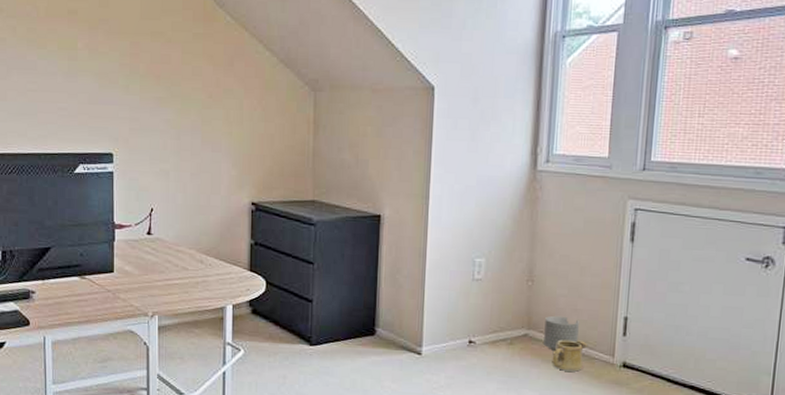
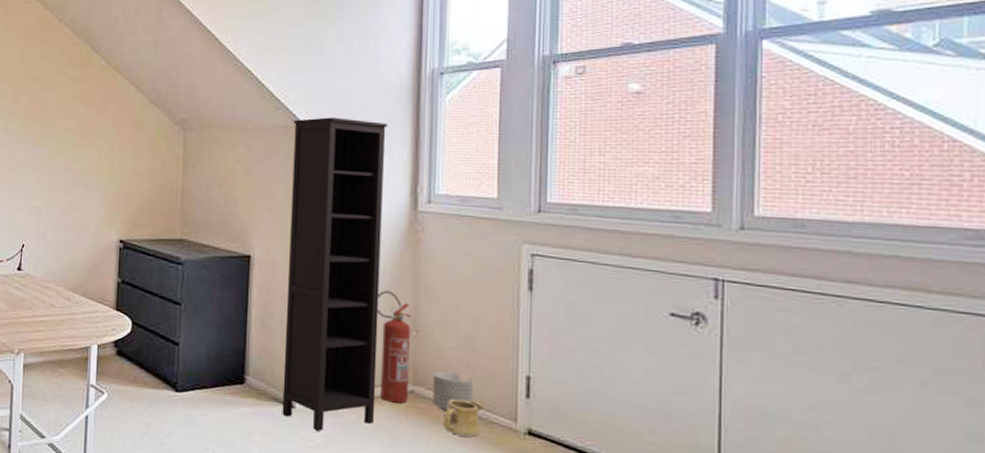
bookcase: none [409,79,512,374] -> present [282,117,388,431]
fire extinguisher: none [497,245,528,346] -> present [377,290,412,404]

